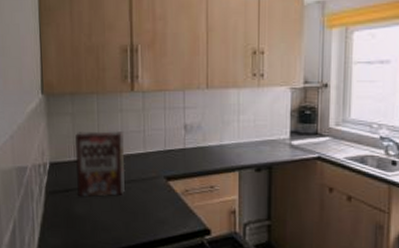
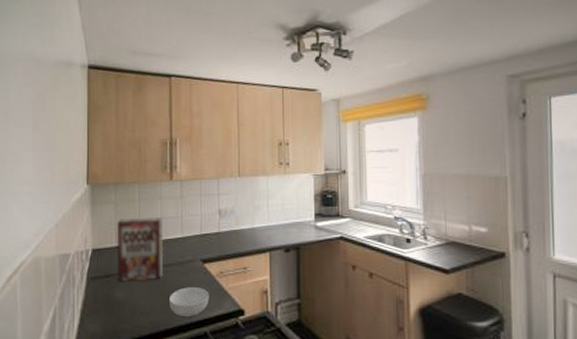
cereal bowl: none [132,204,174,234] -> present [170,287,209,316]

